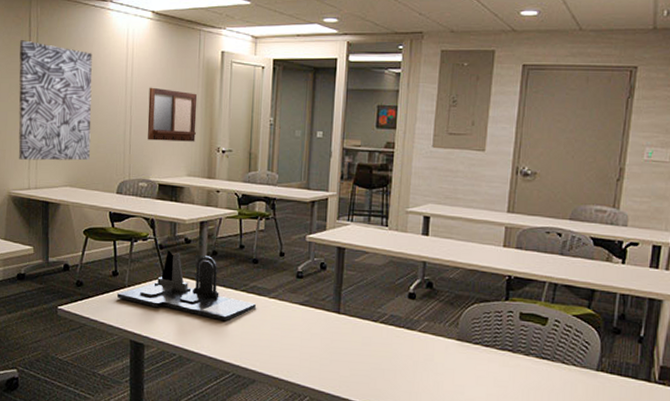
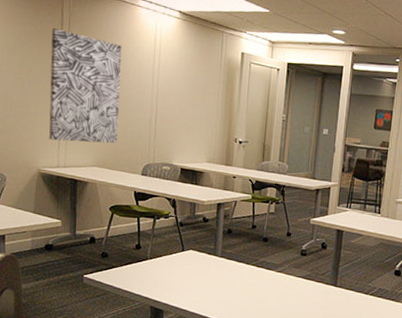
desk organizer: present [117,250,256,322] -> none [140,227,264,291]
writing board: present [147,87,198,142] -> none [172,80,219,132]

